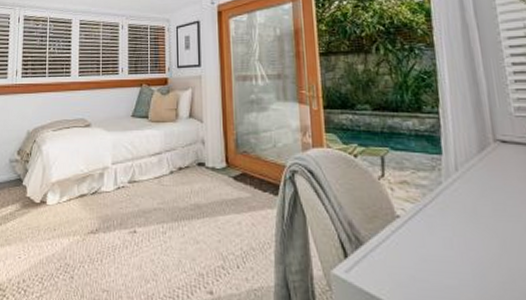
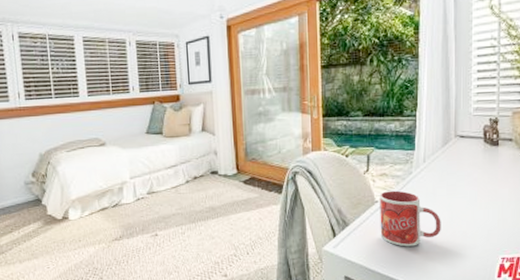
mug: none [401,204,493,283] -> present [380,190,441,247]

